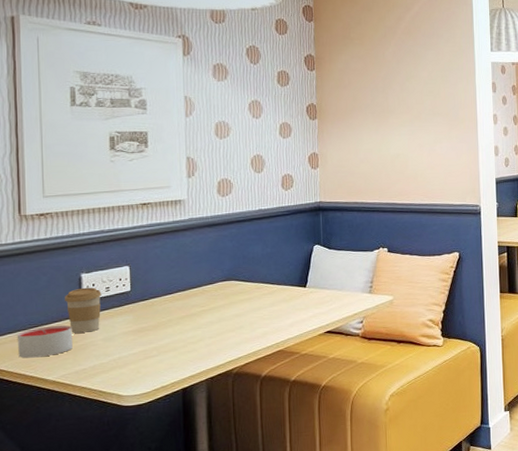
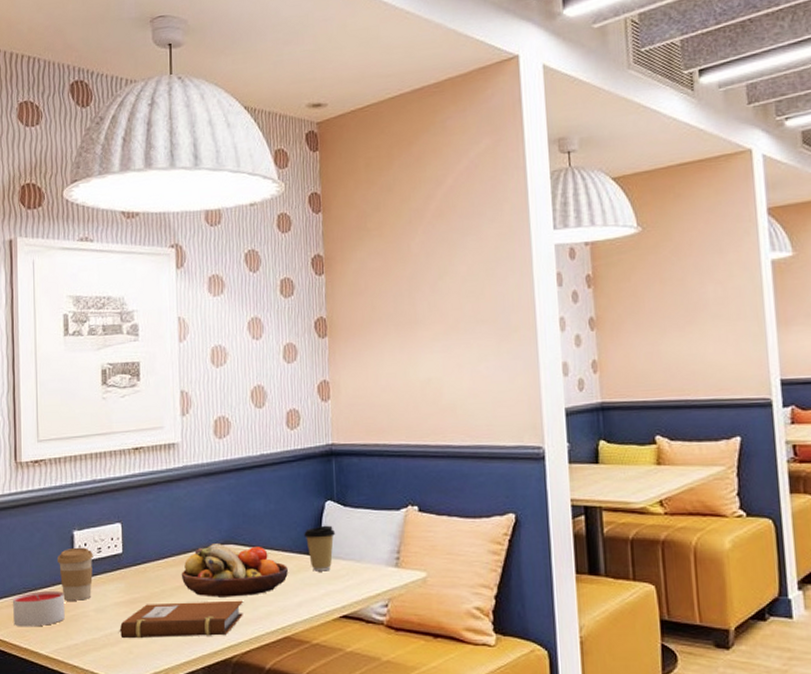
notebook: none [126,324,243,362] -> present [118,600,243,639]
fruit bowl: none [186,280,282,323] -> present [181,544,288,597]
coffee cup: none [296,263,322,299] -> present [304,525,336,572]

